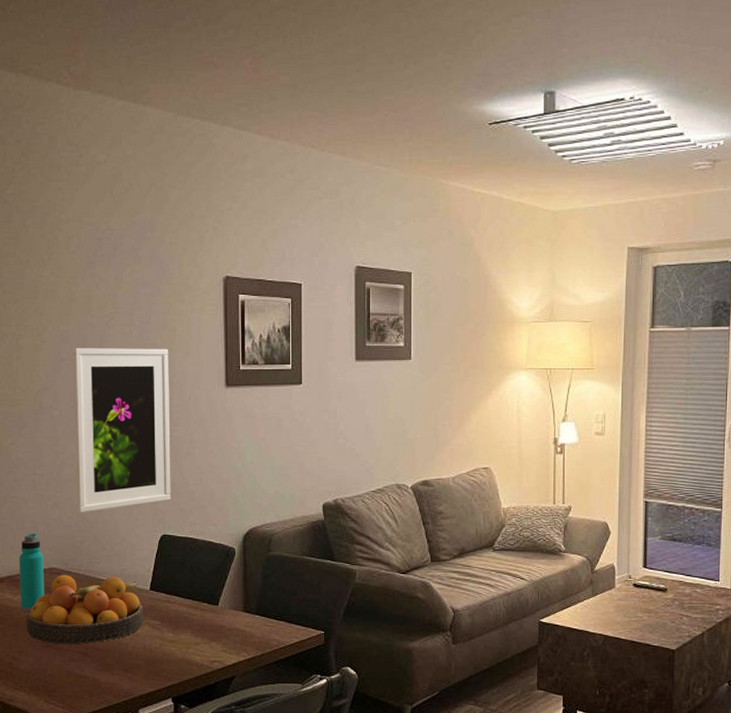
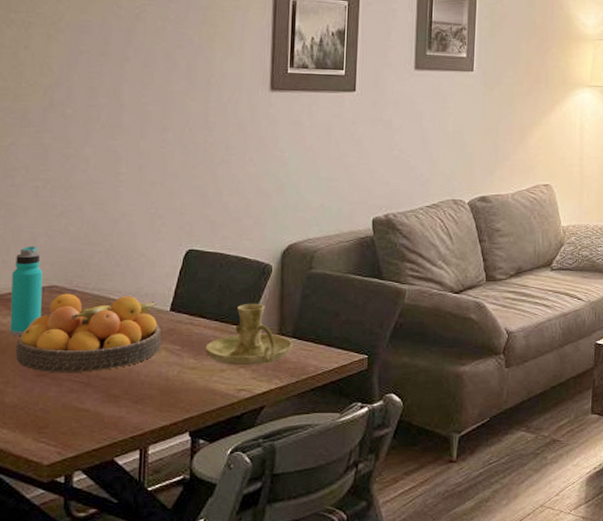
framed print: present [72,348,171,513] -> none [87,40,207,224]
candle holder: none [181,583,257,640] -> present [205,303,294,366]

